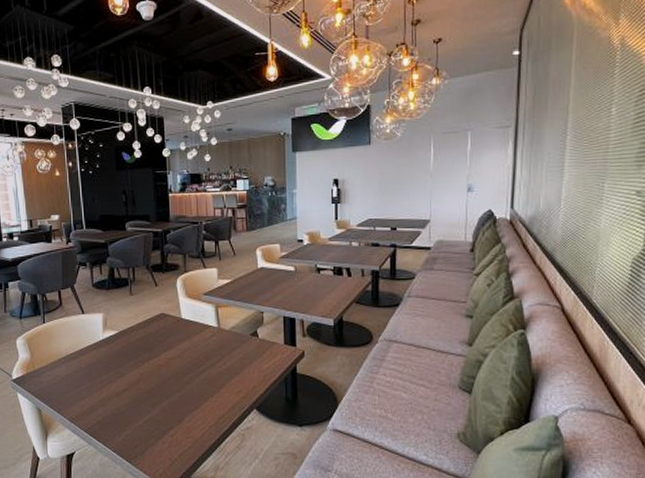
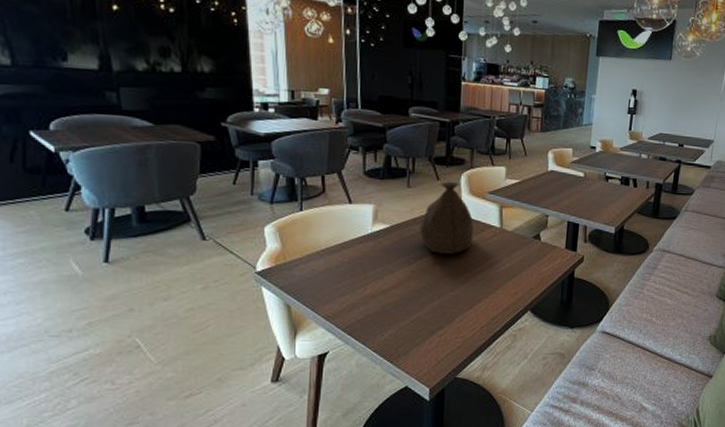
bag: none [144,286,193,355] -> present [420,181,474,254]

